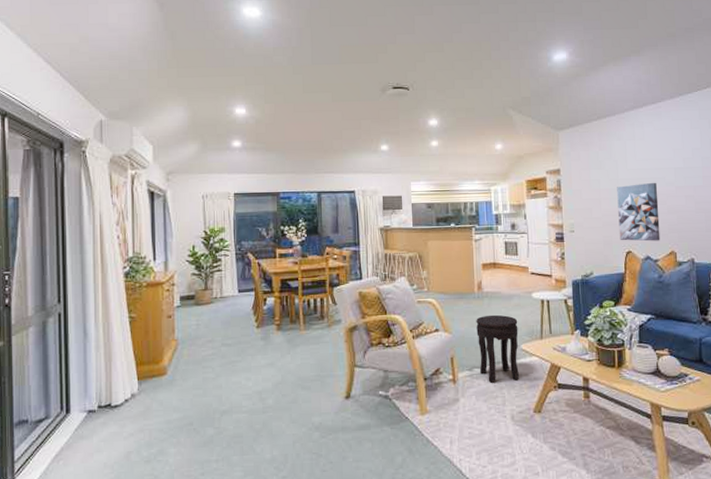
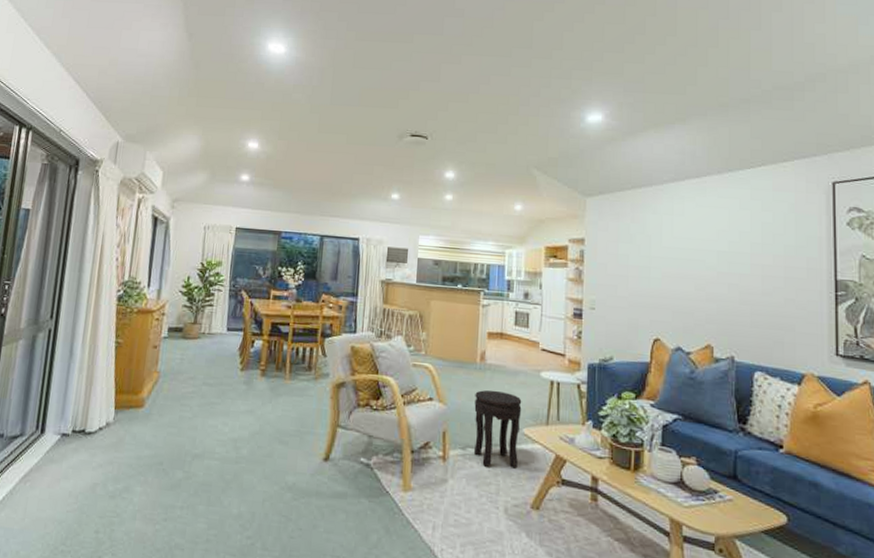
wall art: present [617,182,660,241] -> none [647,264,696,331]

